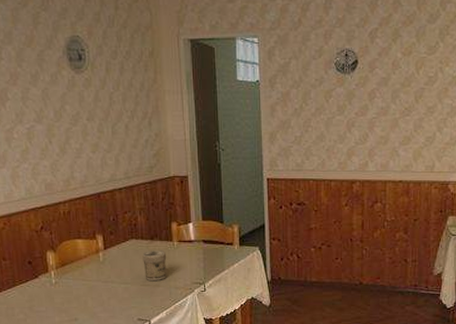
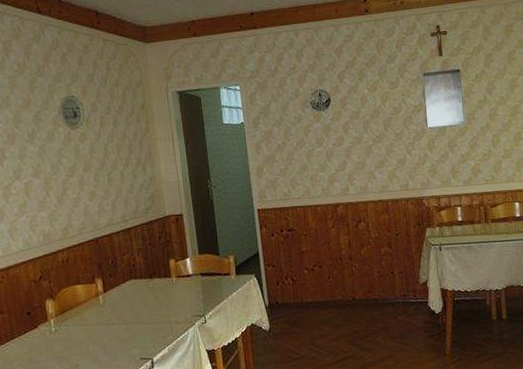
jar: present [142,251,167,280] -> none [142,287,167,318]

